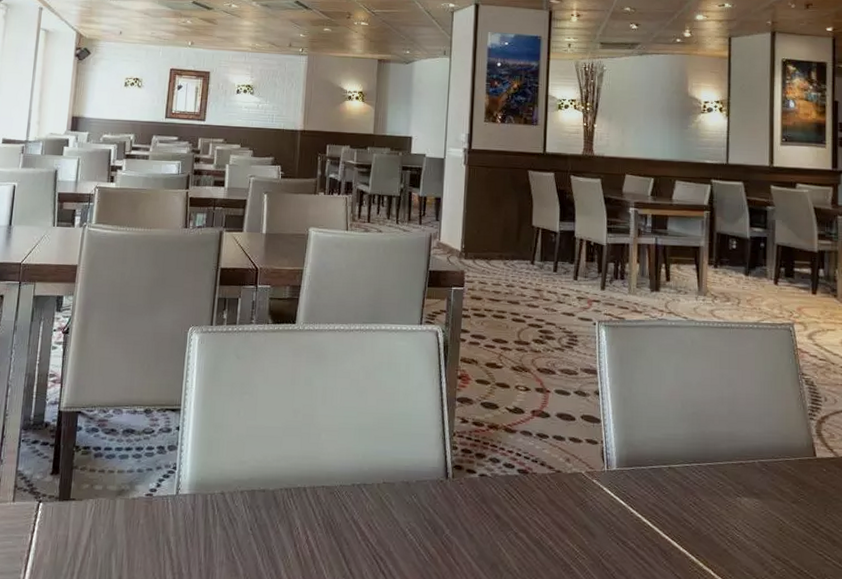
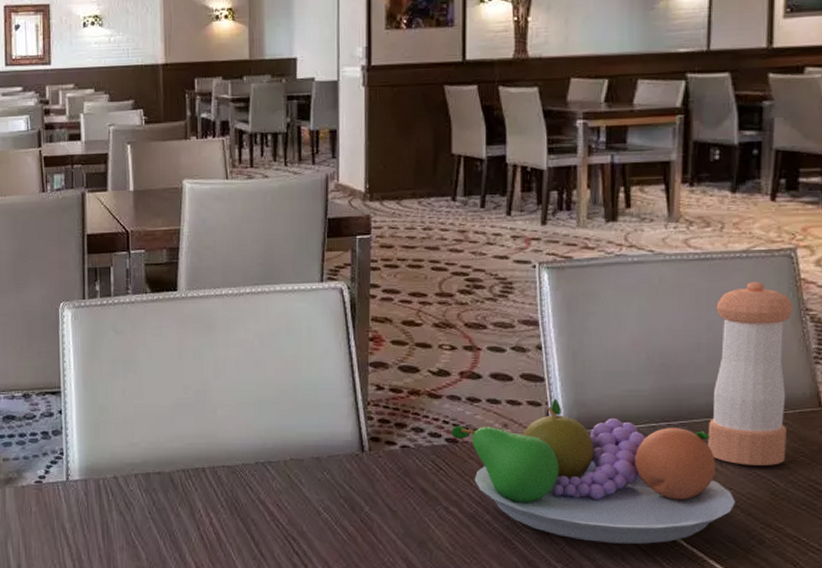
fruit bowl: none [523,437,751,572] -> present [451,398,735,544]
pepper shaker: none [729,348,792,505] -> present [707,281,793,466]

